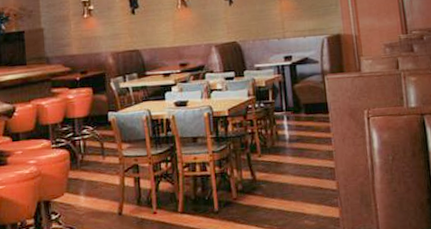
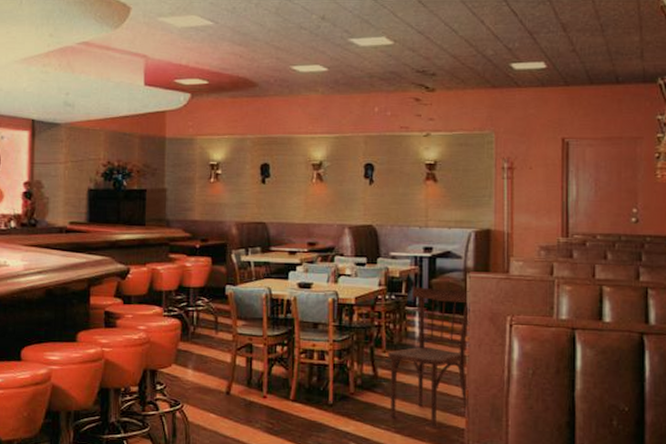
dining chair: none [263,91,340,219] -> present [388,287,470,426]

